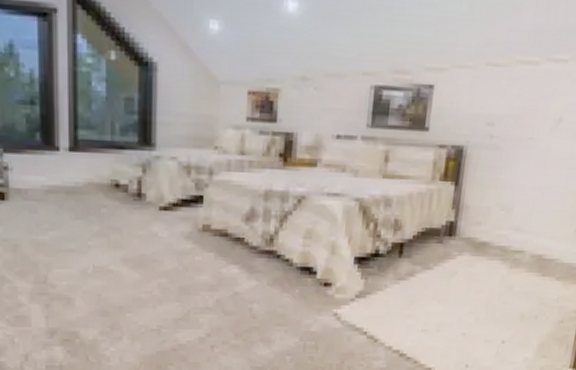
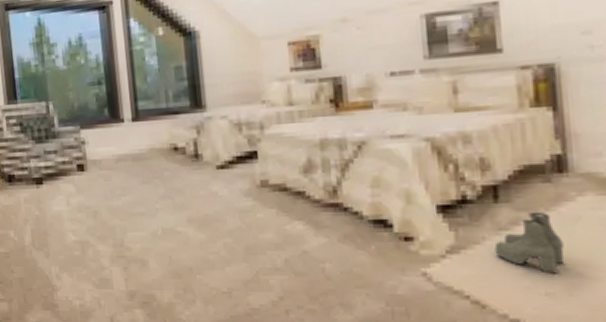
boots: none [392,266,442,315] -> present [494,211,565,274]

